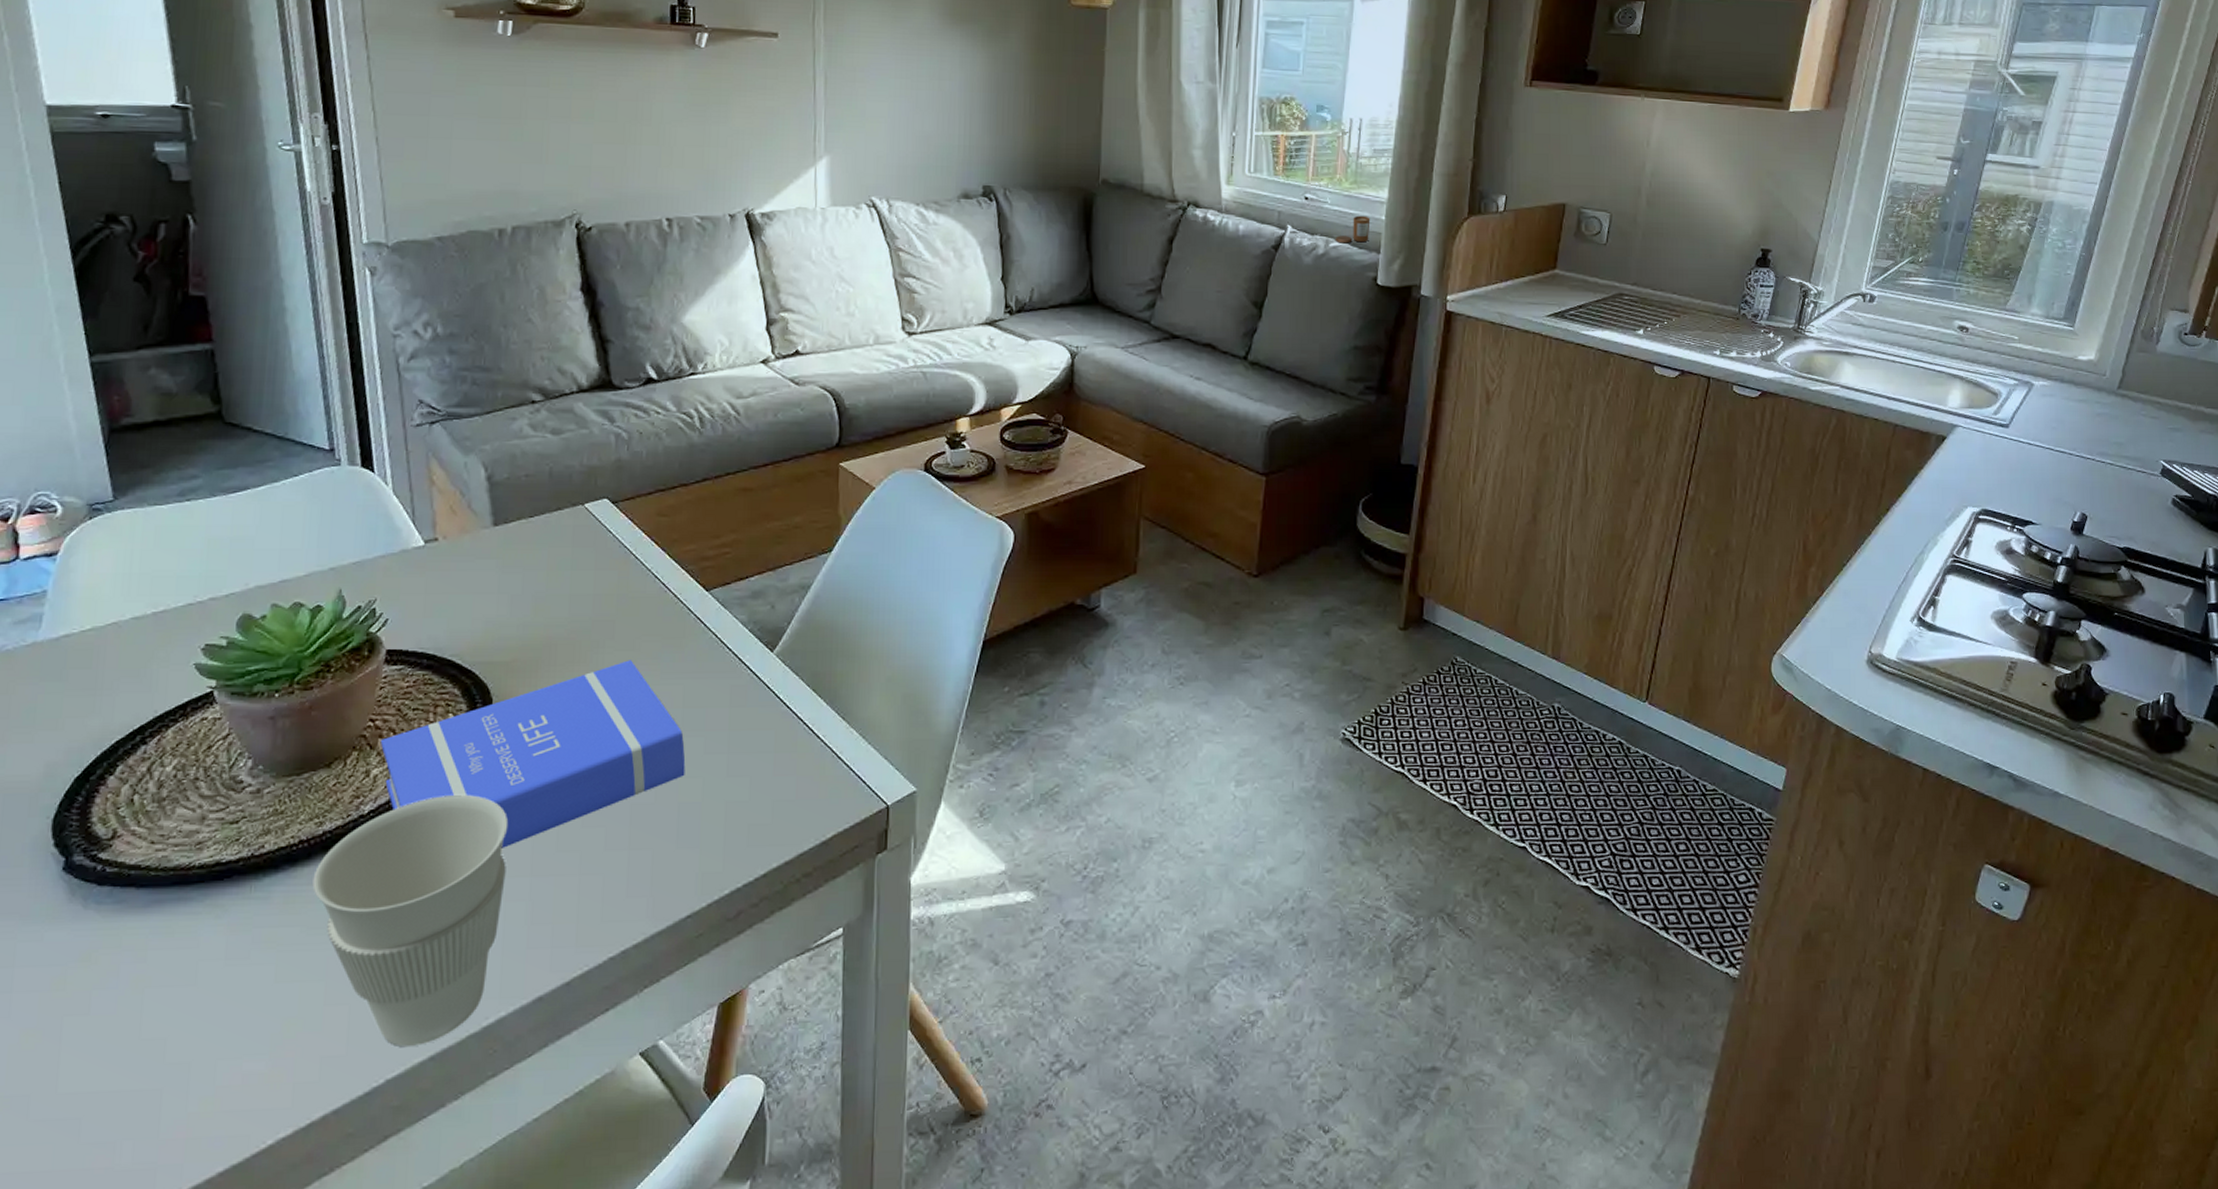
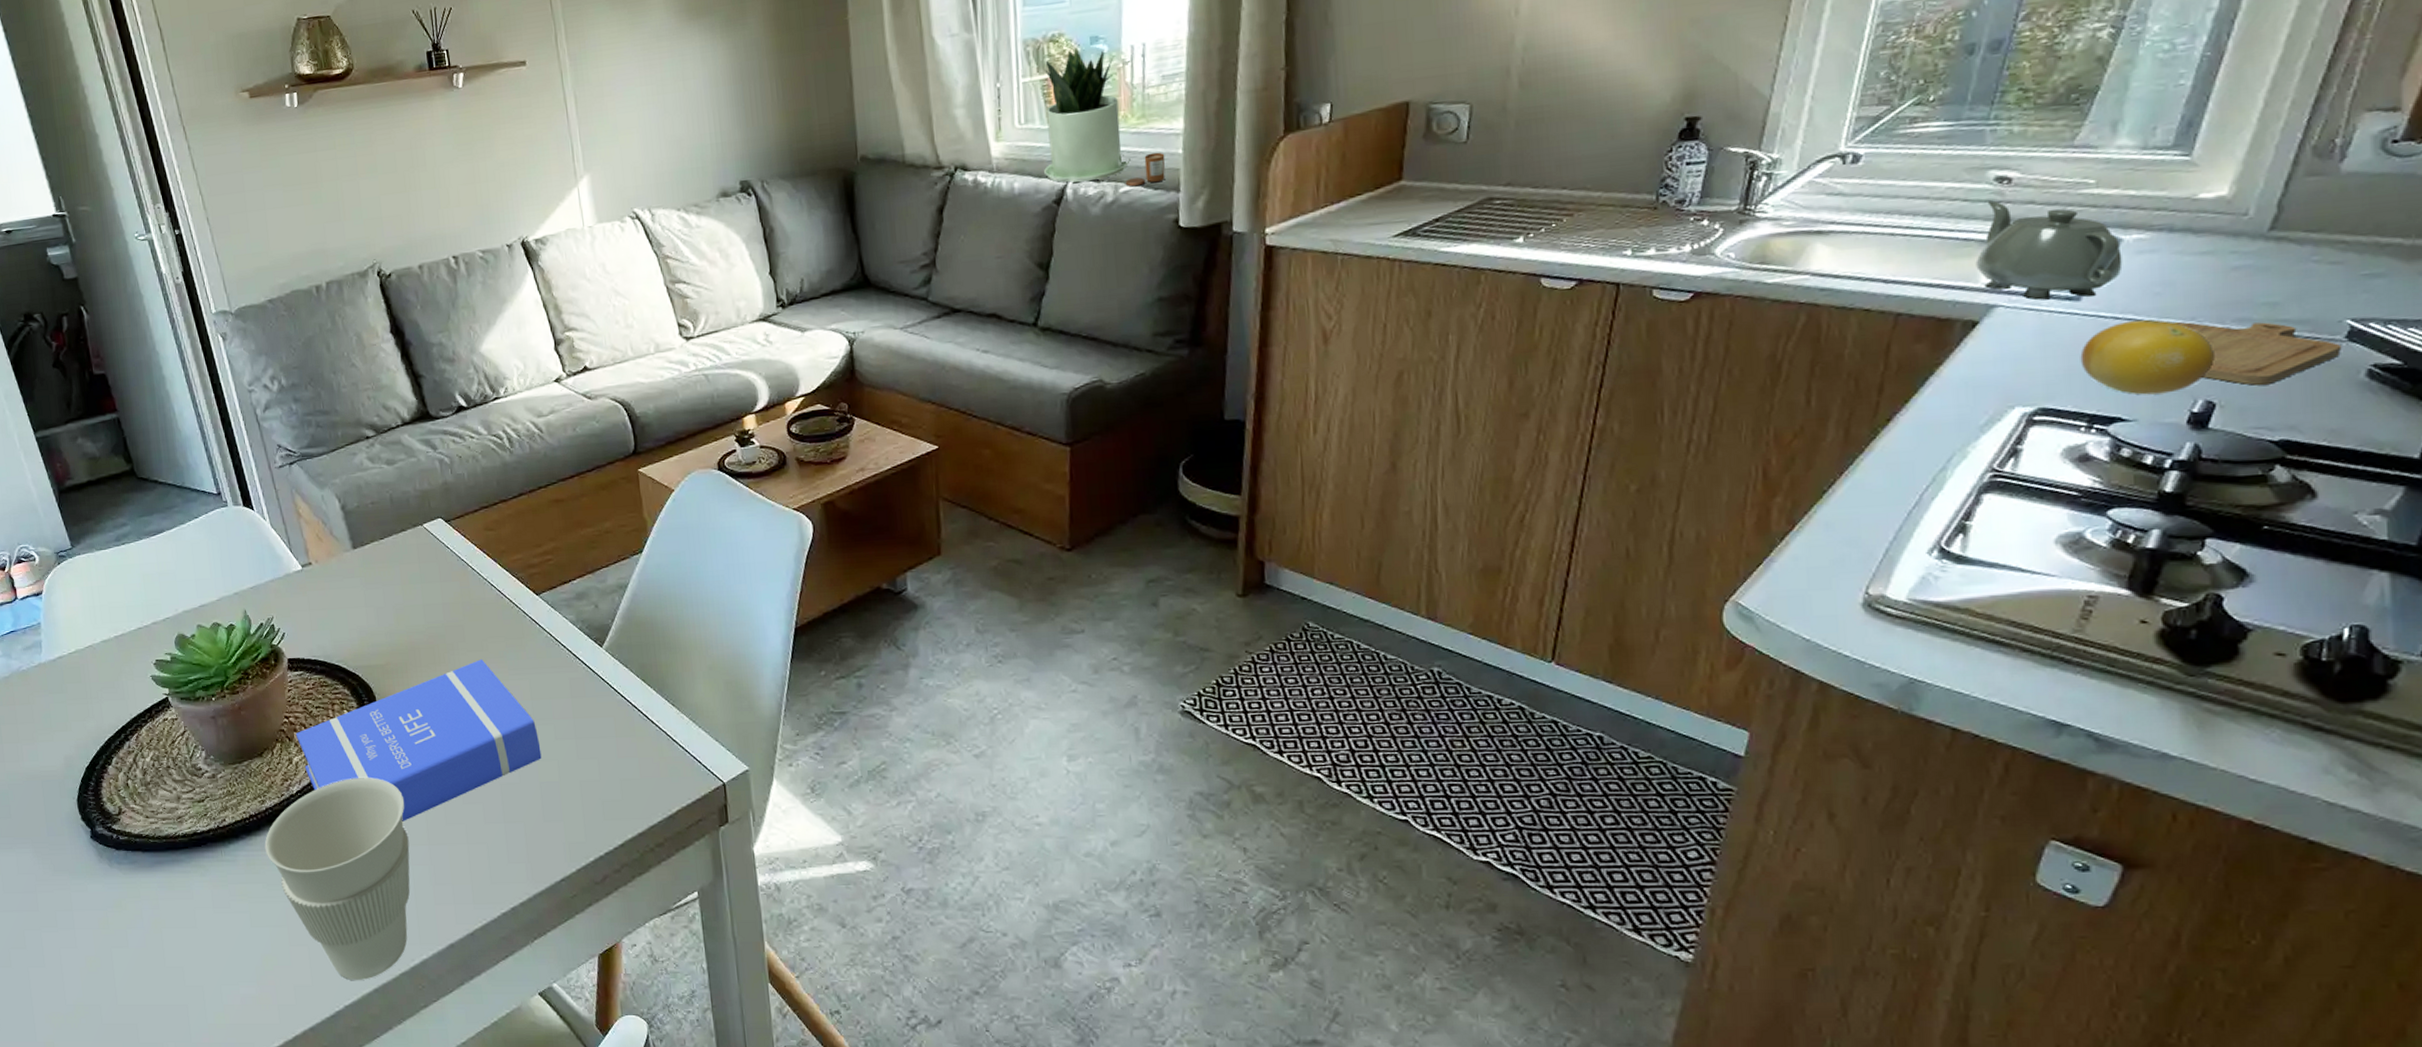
planter: none [1267,112,1341,233] -> present [1044,47,1131,183]
teapot: none [1945,343,2034,425] -> present [1975,200,2123,300]
fruit: none [2008,446,2087,505] -> present [2080,319,2215,395]
chopping board: none [2064,451,2158,504] -> present [2175,322,2342,386]

